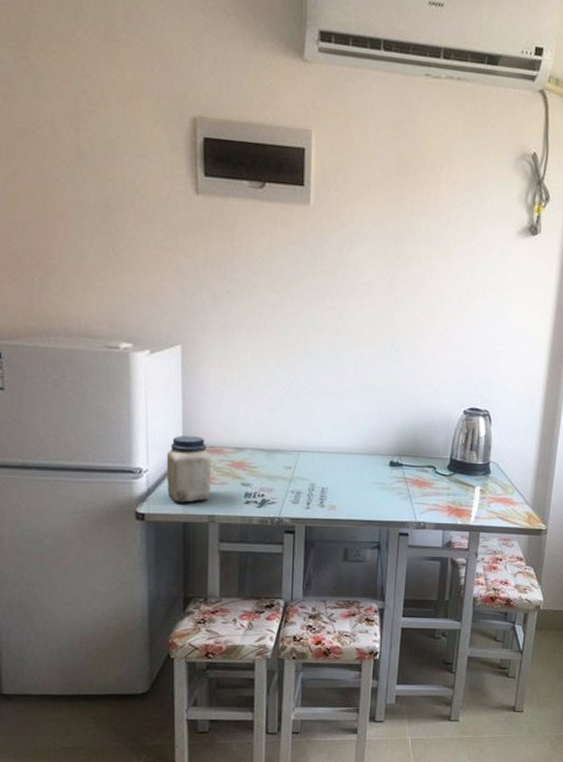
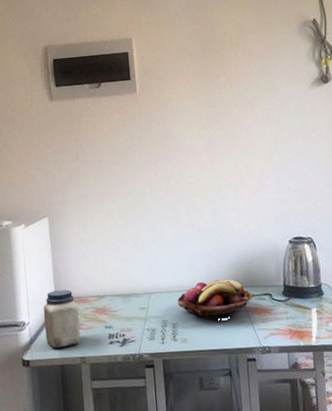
fruit basket: none [329,445,418,487] -> present [177,279,255,319]

